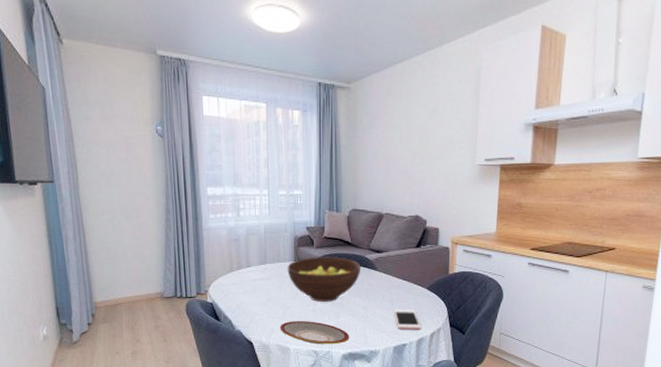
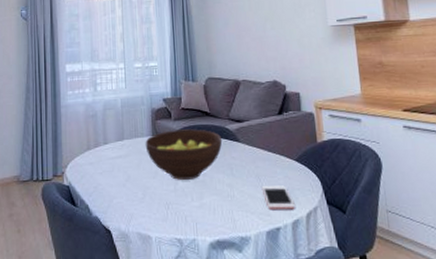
plate: present [280,321,350,345] -> none [139,203,217,231]

